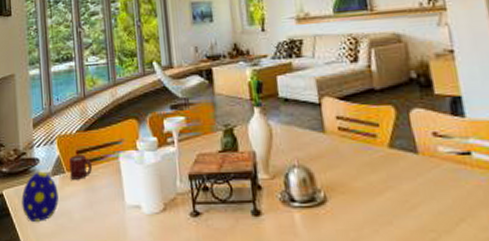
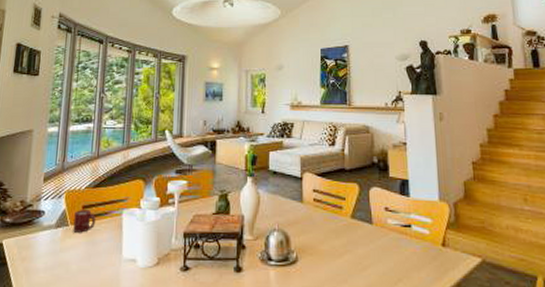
decorative egg: present [21,171,59,222] -> none [20,223,59,272]

